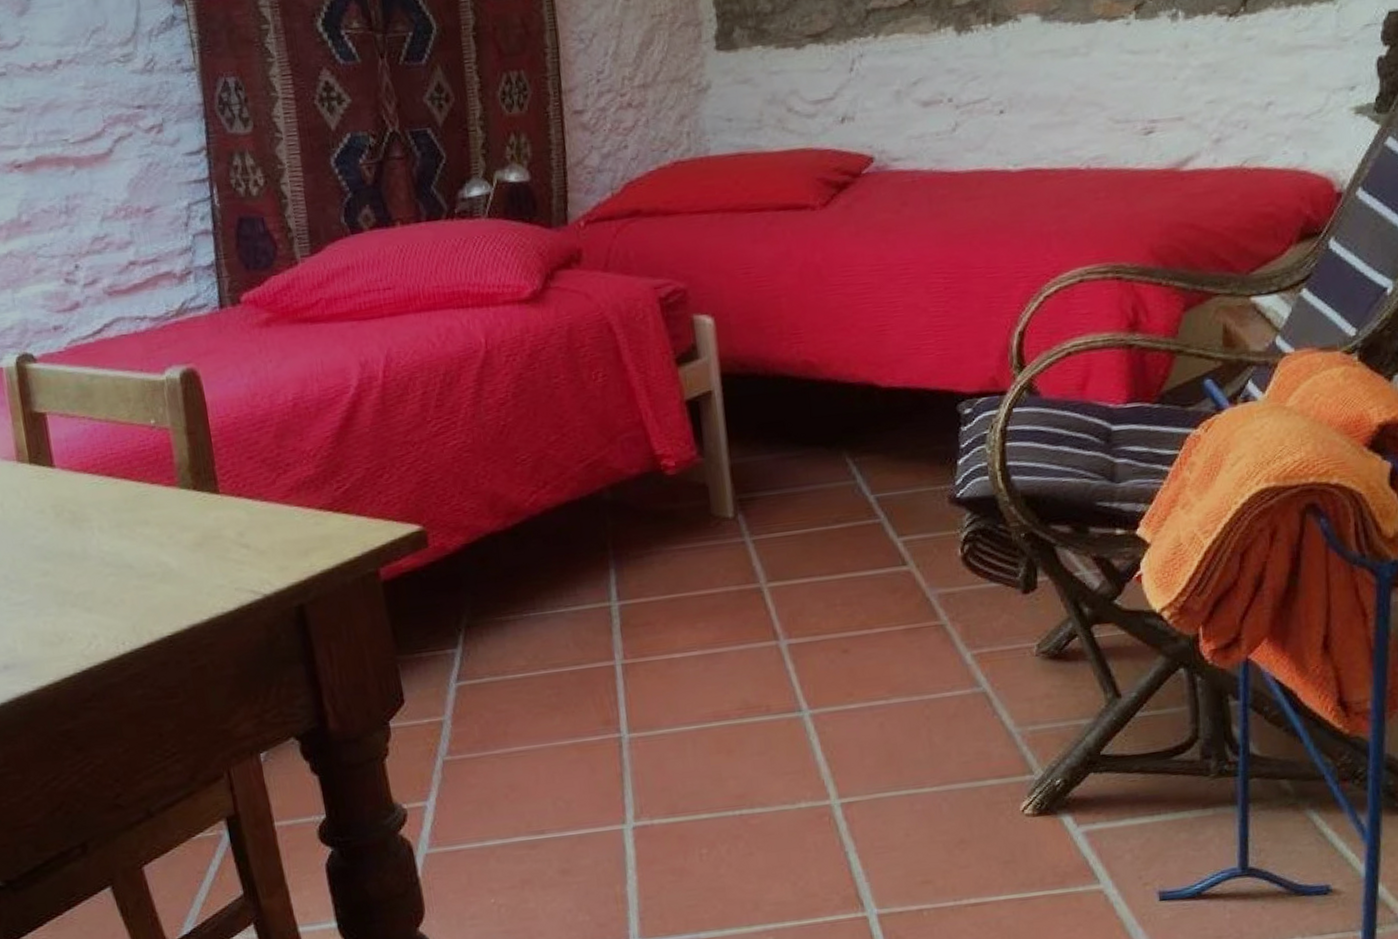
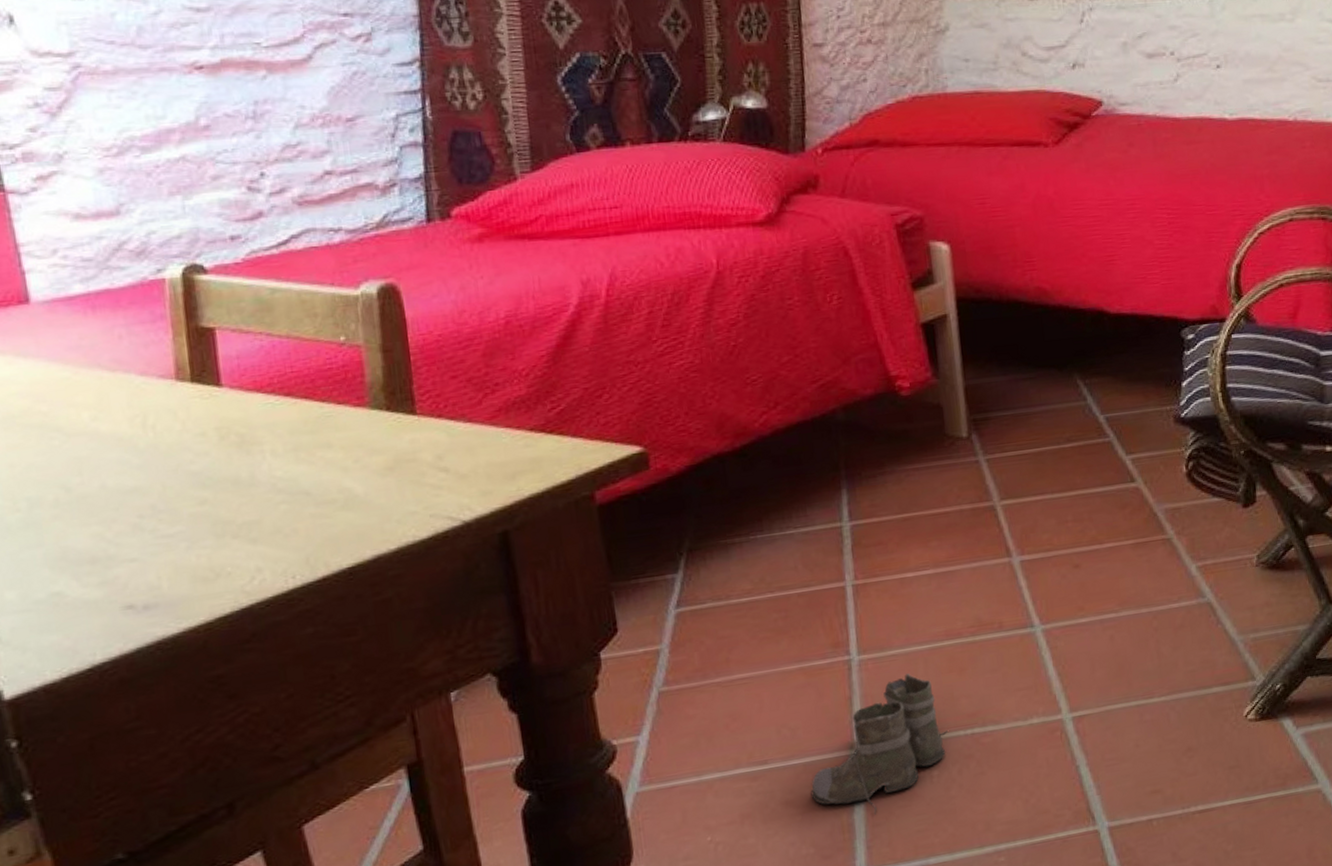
boots: none [585,753,716,888] -> present [810,673,948,815]

